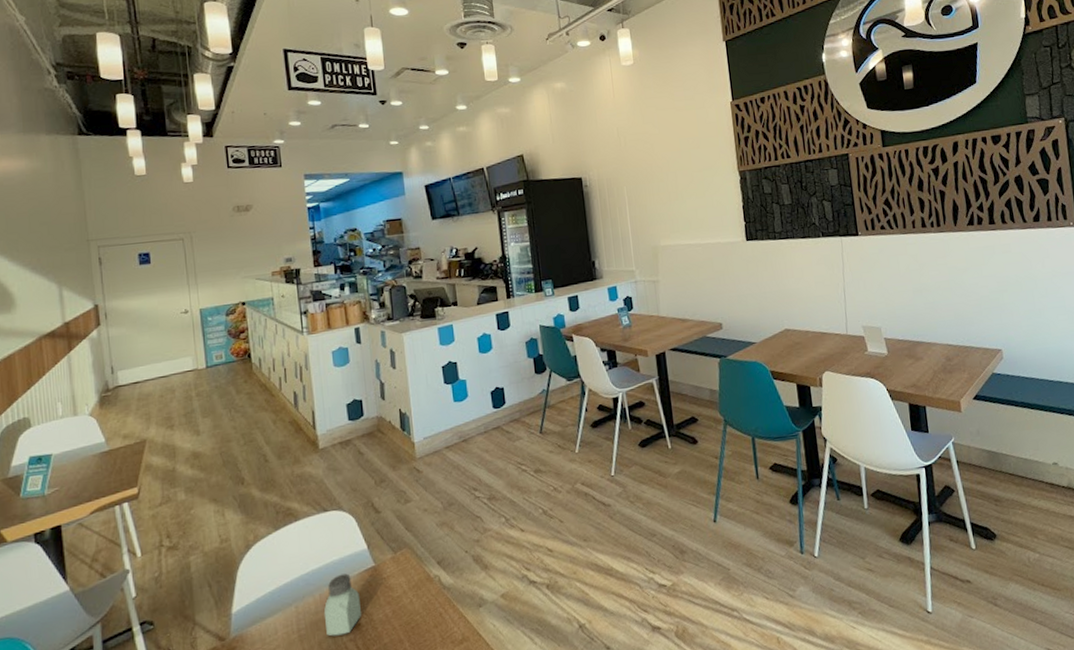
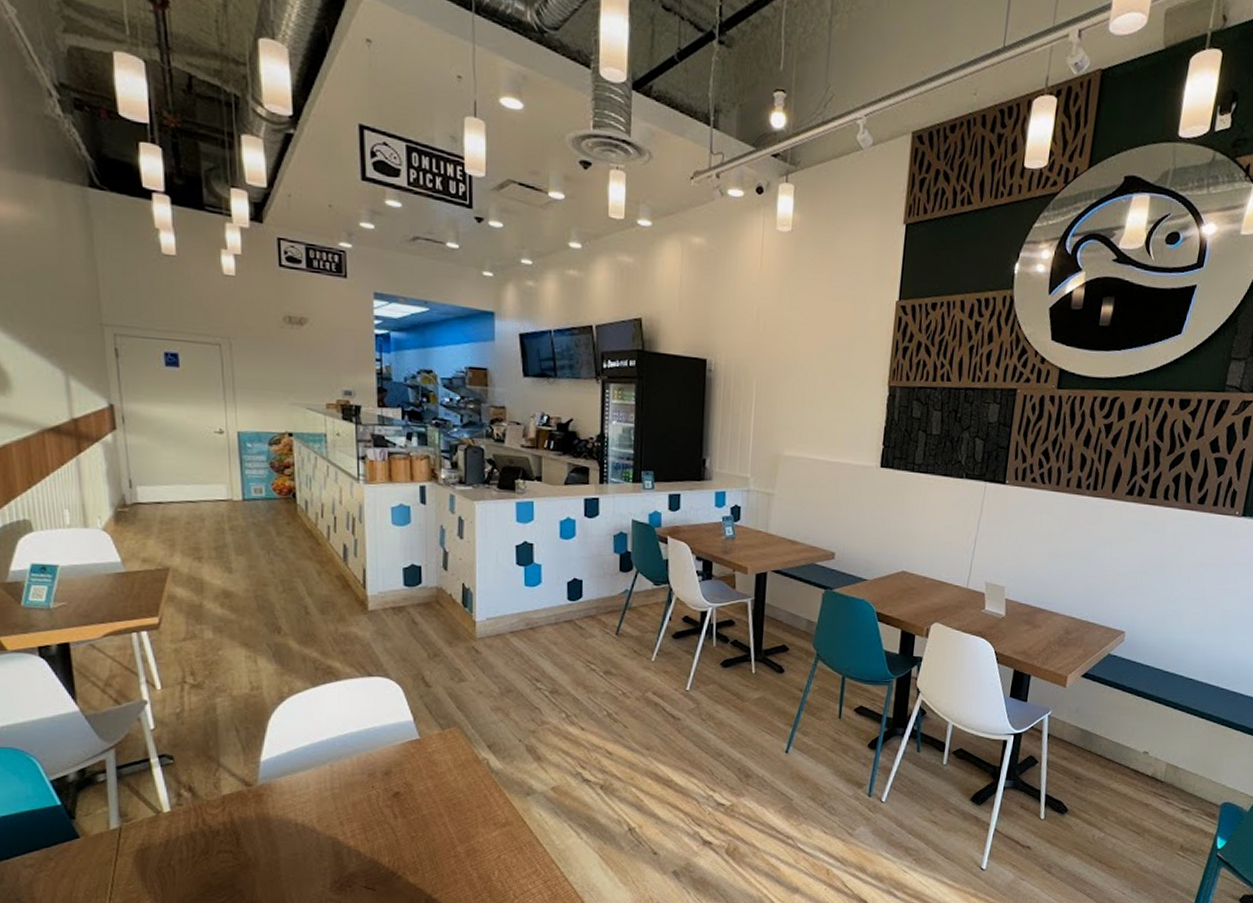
saltshaker: present [323,573,361,636] -> none [360,741,401,800]

